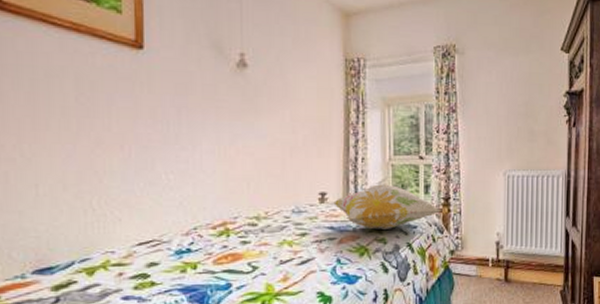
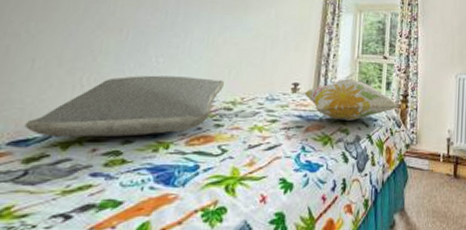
pillow: none [44,193,244,264] -> present [24,75,224,137]

